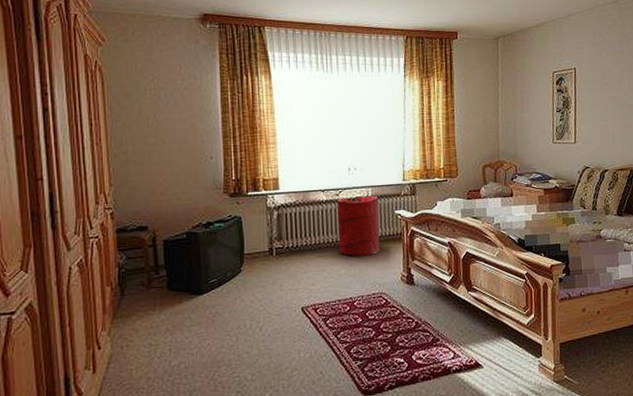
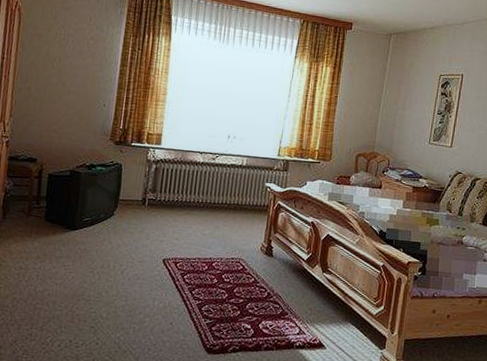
laundry hamper: present [336,195,380,256] -> none [207,162,252,221]

